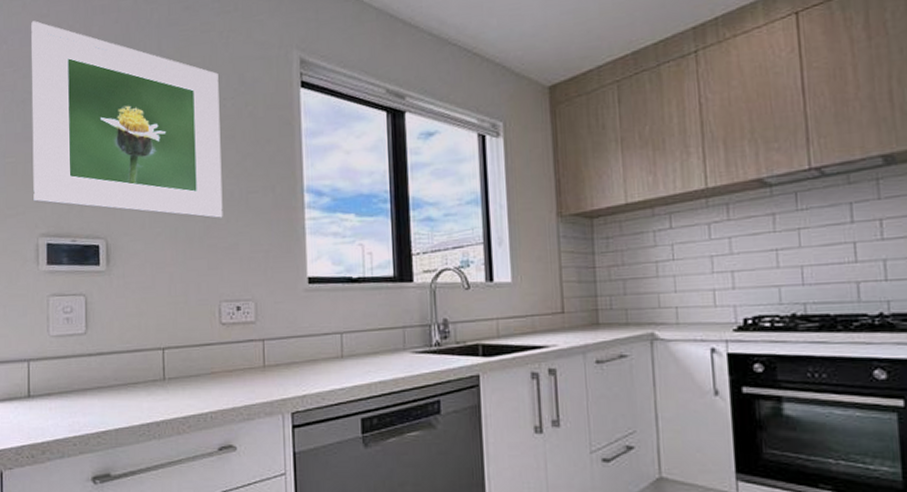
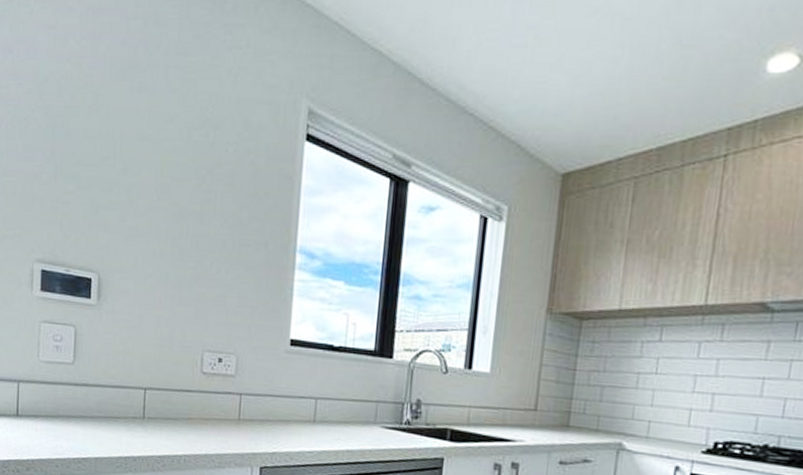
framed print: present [31,21,223,219] -> none [31,31,223,268]

